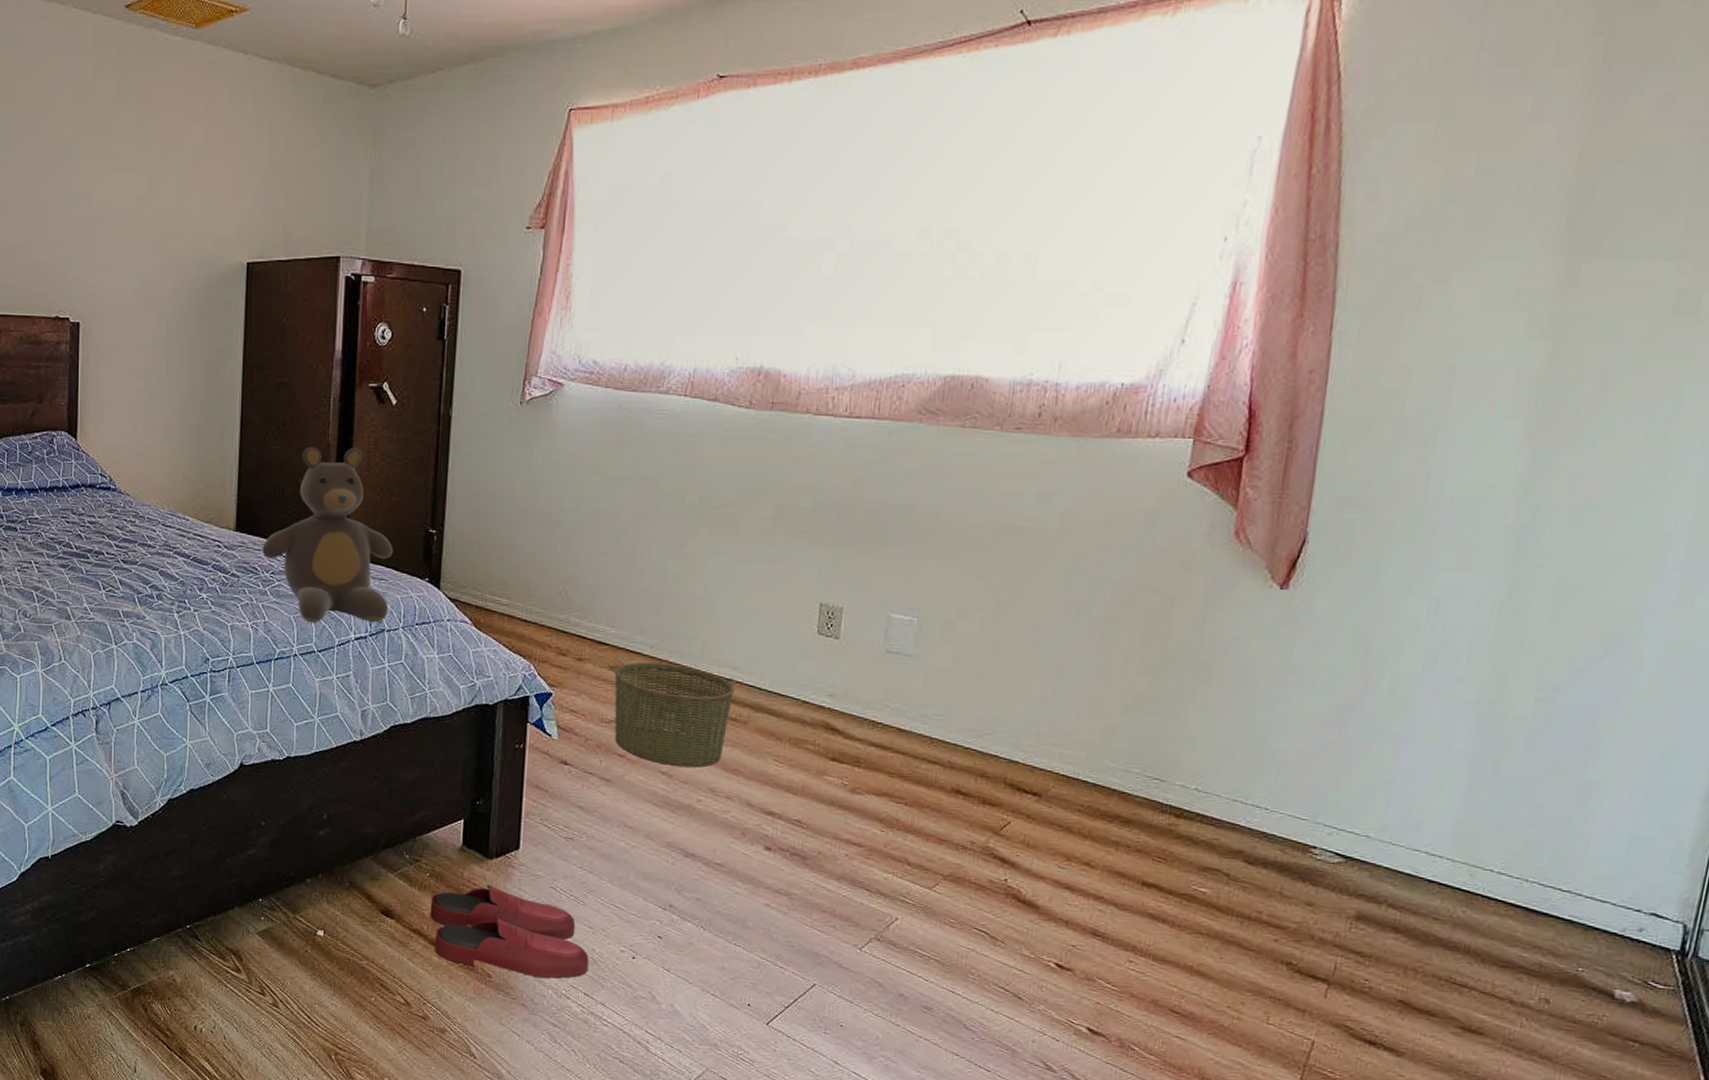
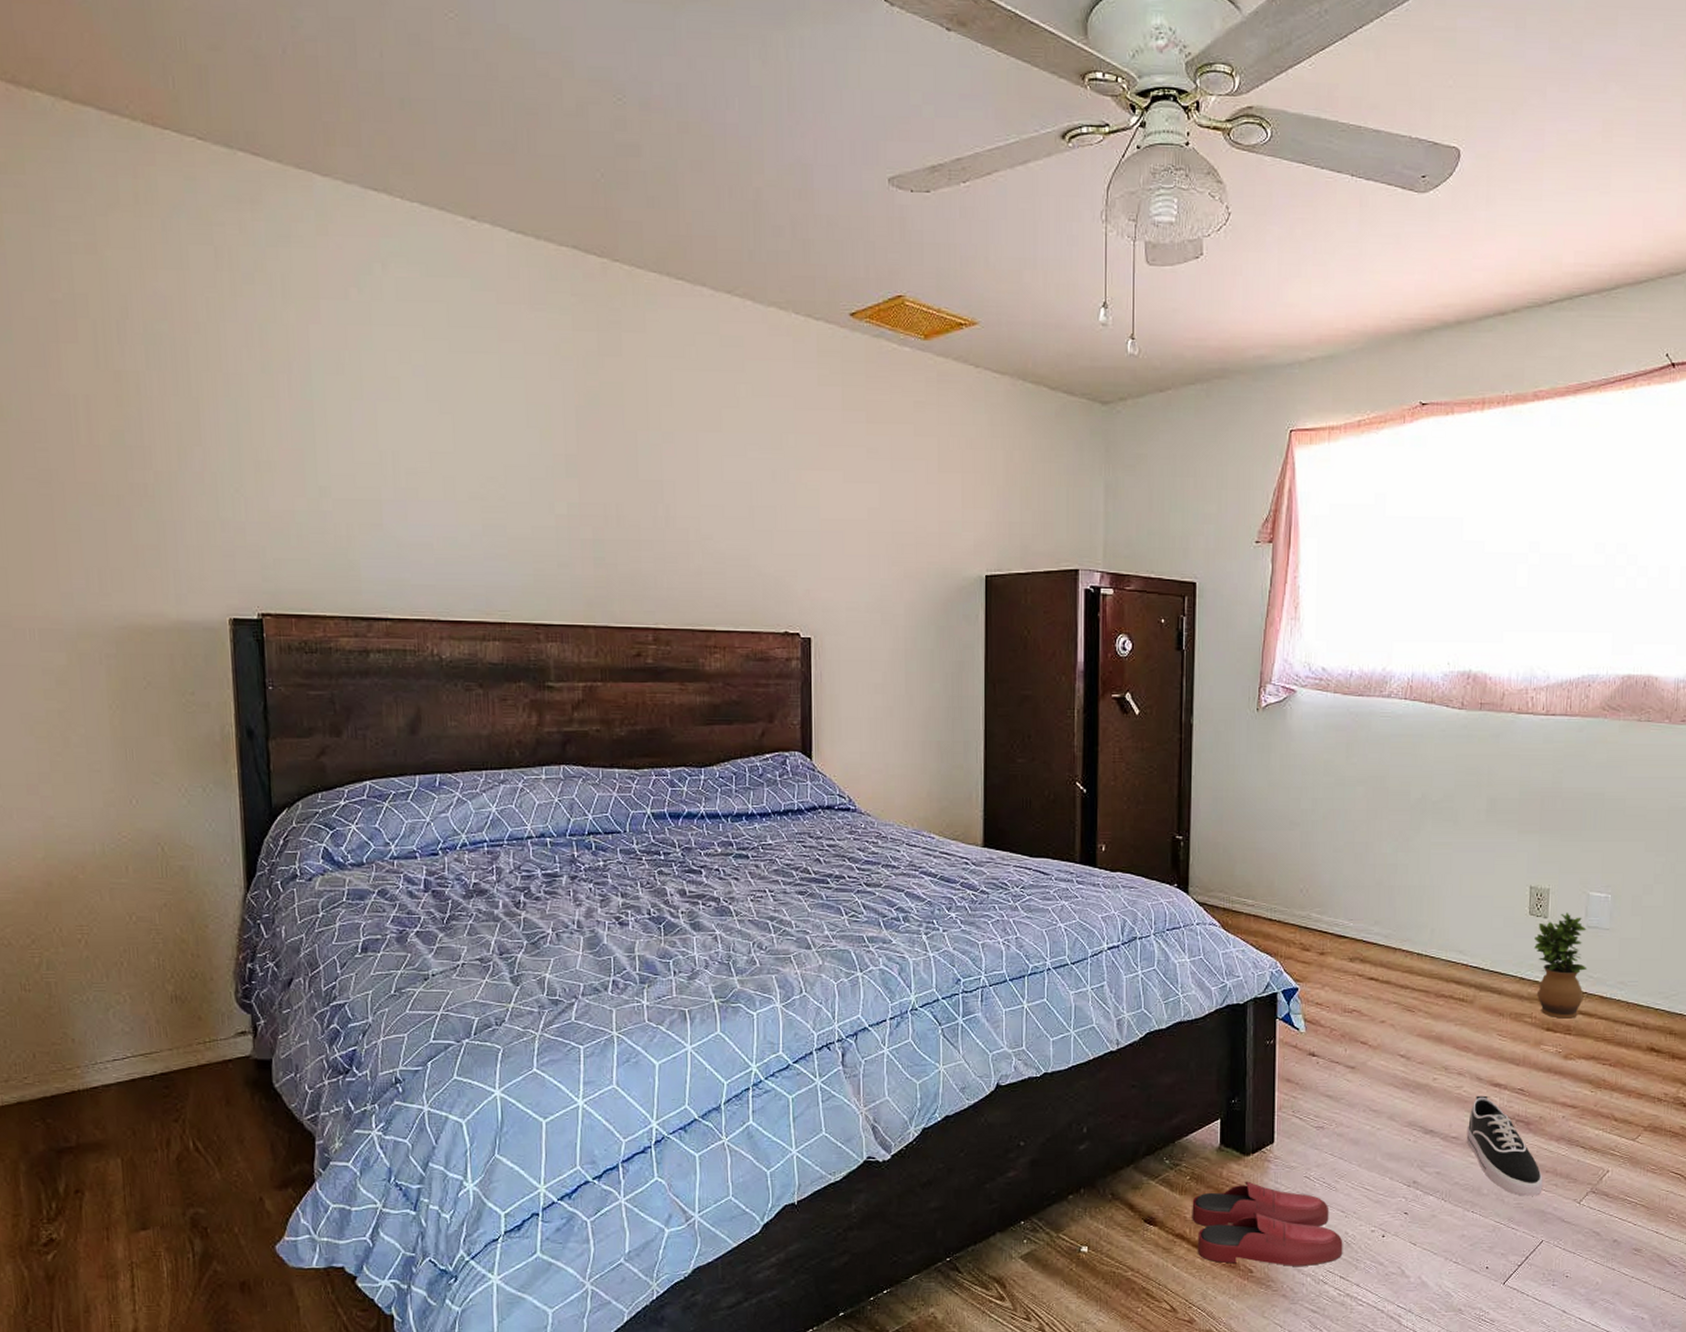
teddy bear: present [262,446,393,623] -> none [1011,758,1142,936]
basket: present [613,662,736,767] -> none [1353,951,1462,1048]
shoe: none [732,822,819,936] -> present [1466,1095,1543,1196]
potted plant: none [821,635,885,750] -> present [1534,913,1588,1019]

